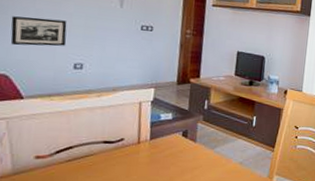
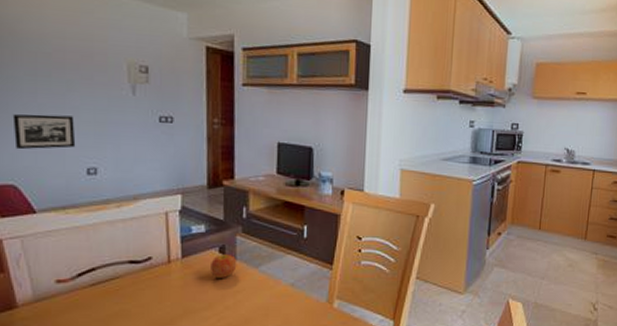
apple: none [173,136,197,157] -> present [209,252,237,278]

